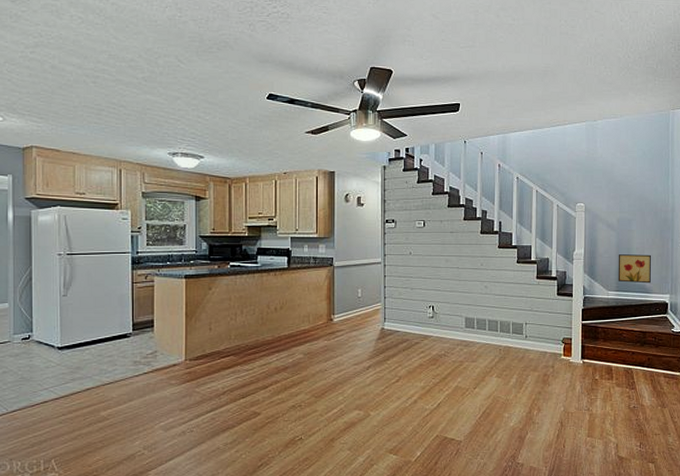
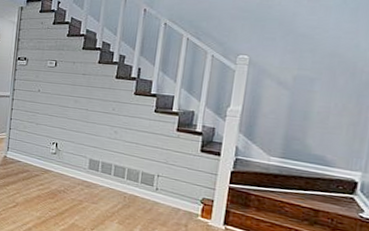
wall art: present [618,254,651,284] -> none [285,117,339,156]

